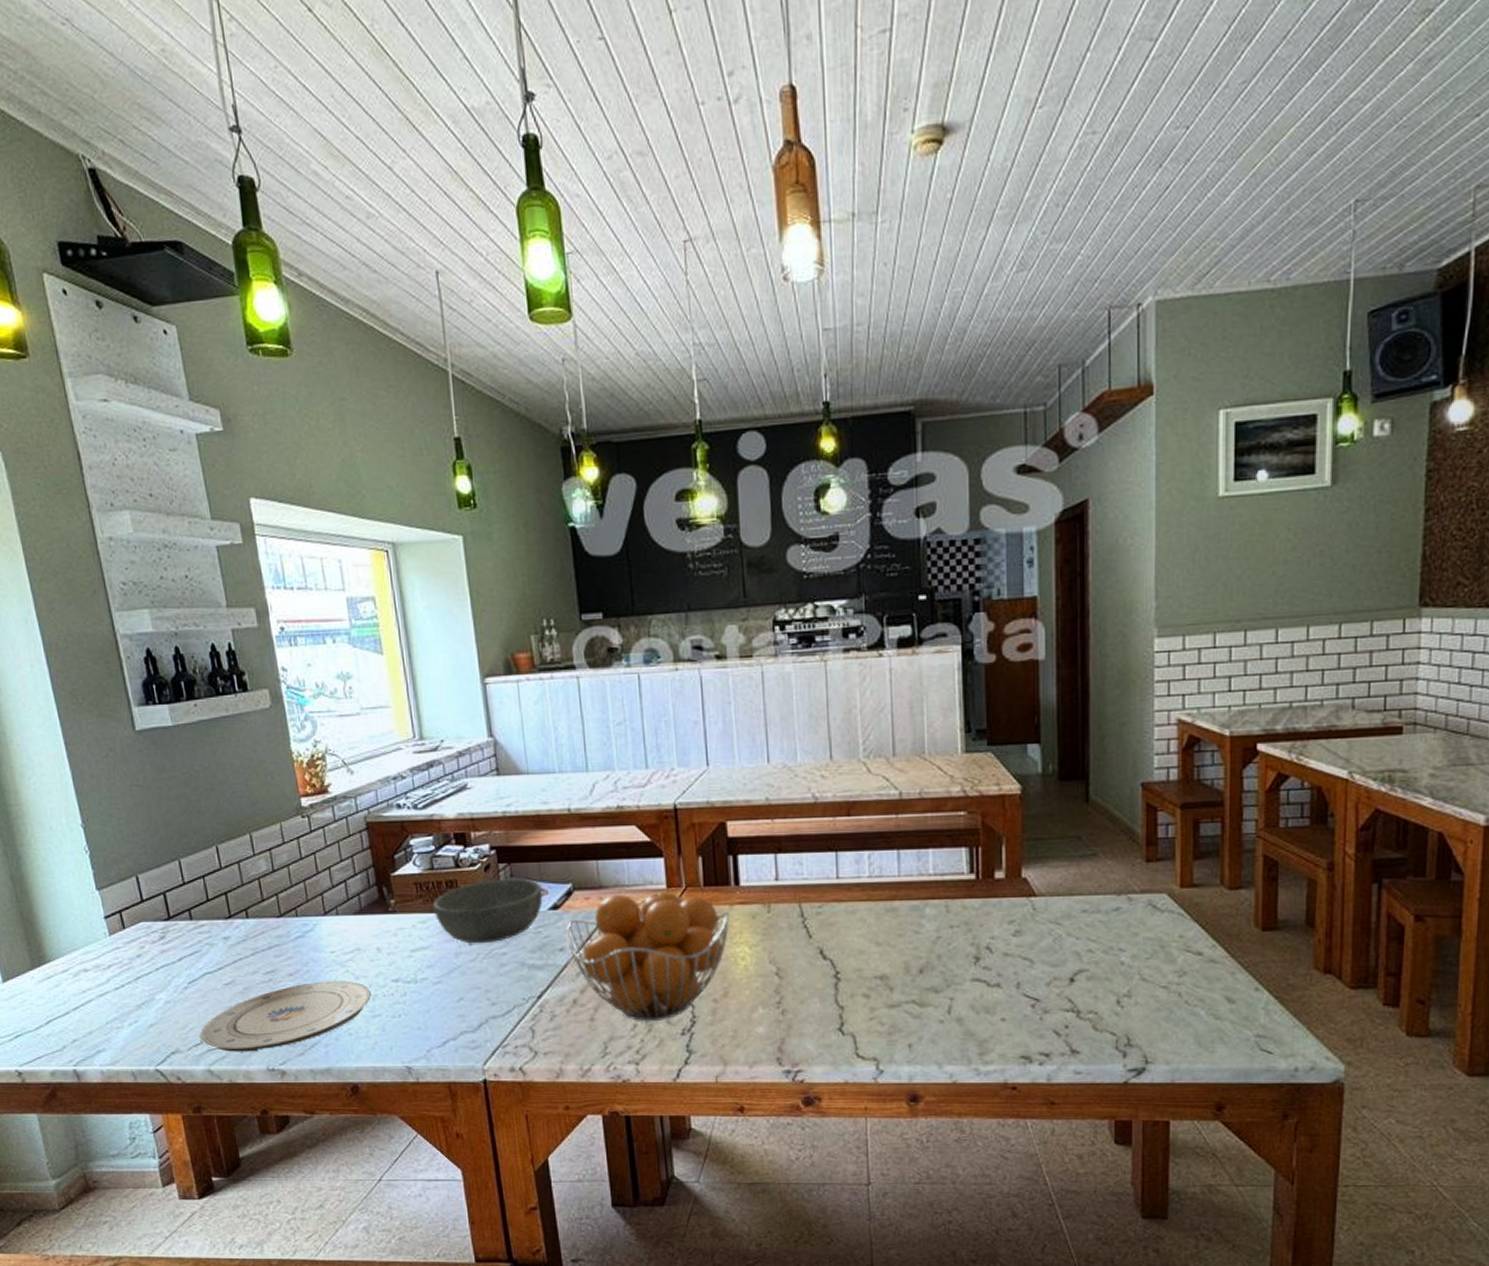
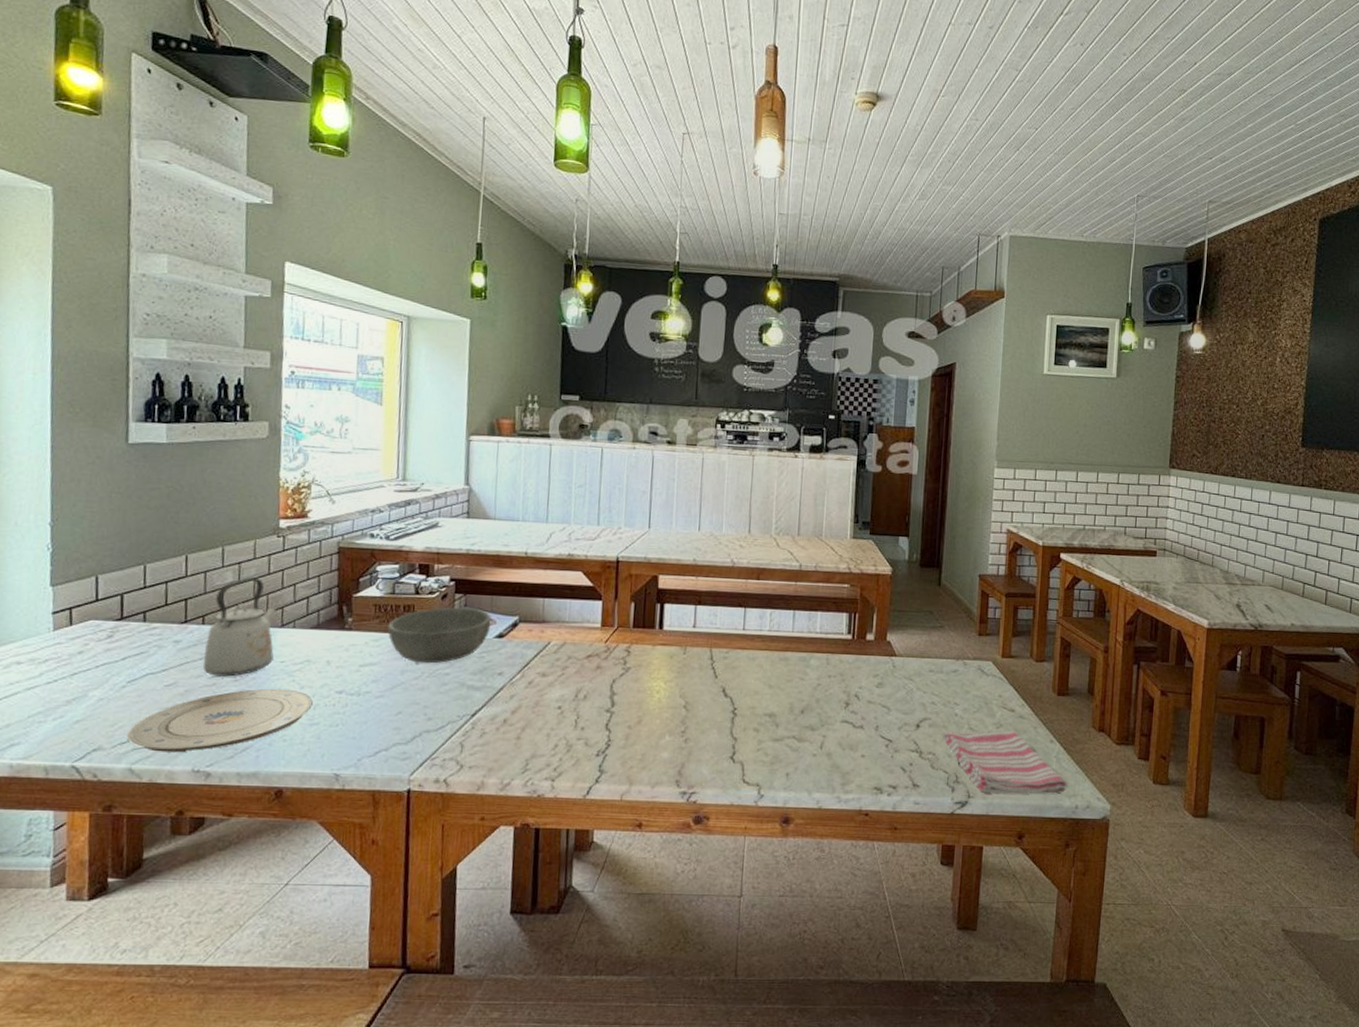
kettle: none [254,864,323,972] -> present [202,577,278,677]
fruit basket: present [566,891,730,1022] -> none [507,628,652,743]
dish towel: none [1106,979,1282,1057] -> present [943,730,1067,794]

